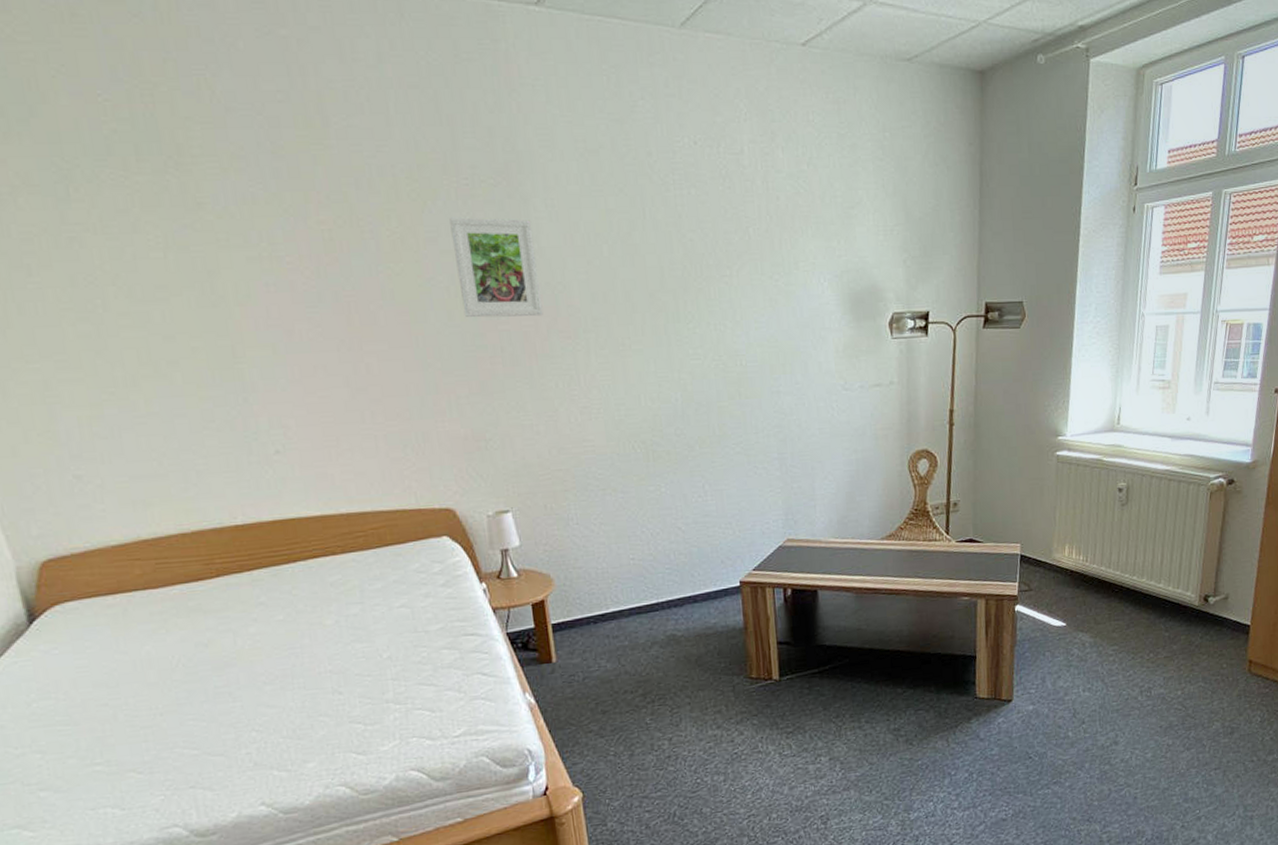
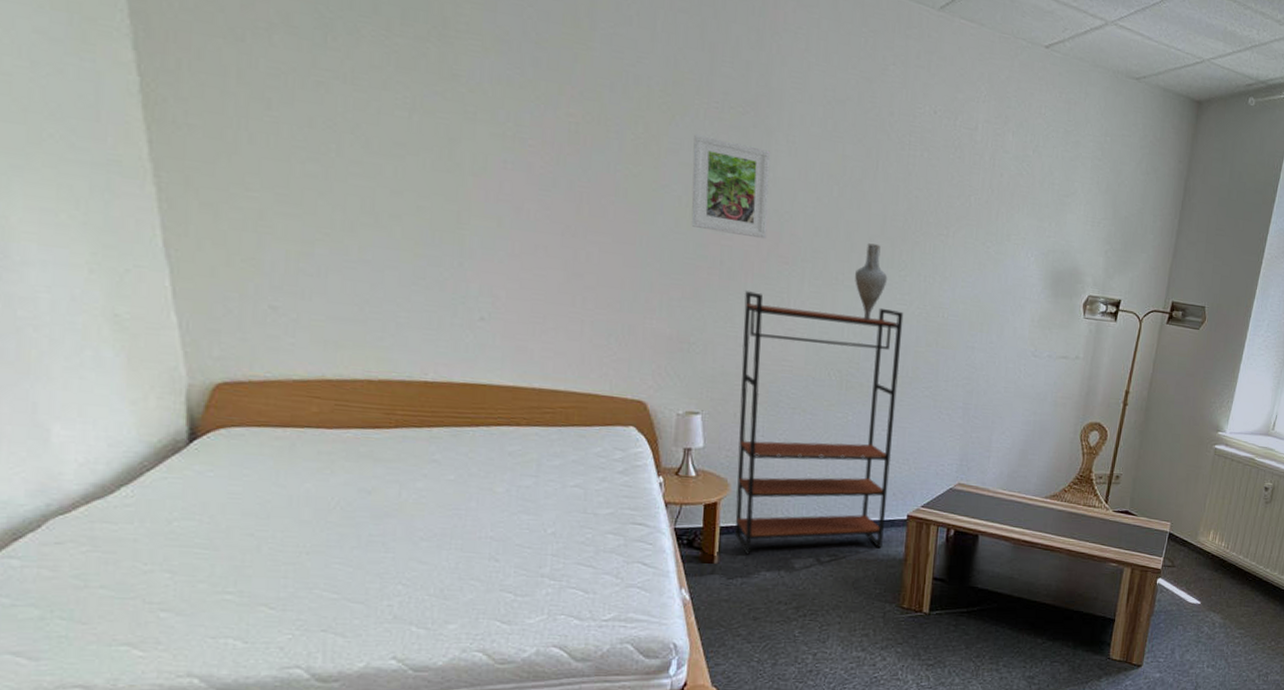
bookshelf: none [532,366,720,649] -> present [735,291,904,555]
vase: none [641,299,677,383] -> present [855,243,888,321]

